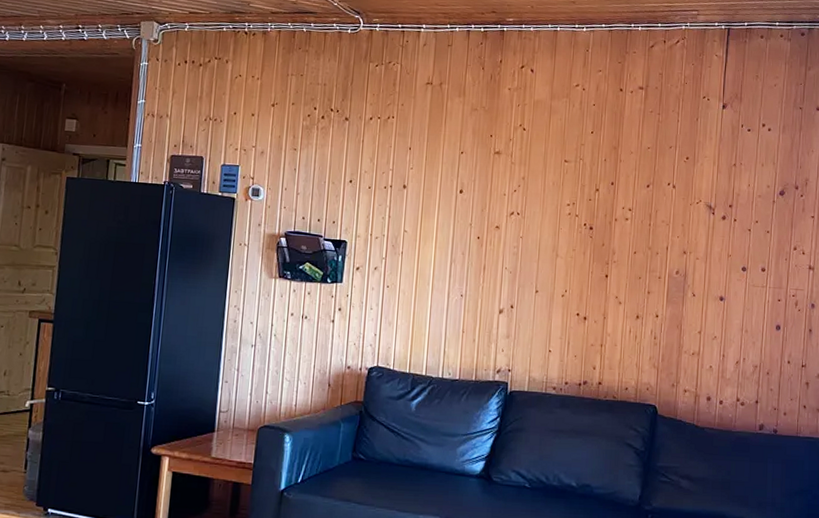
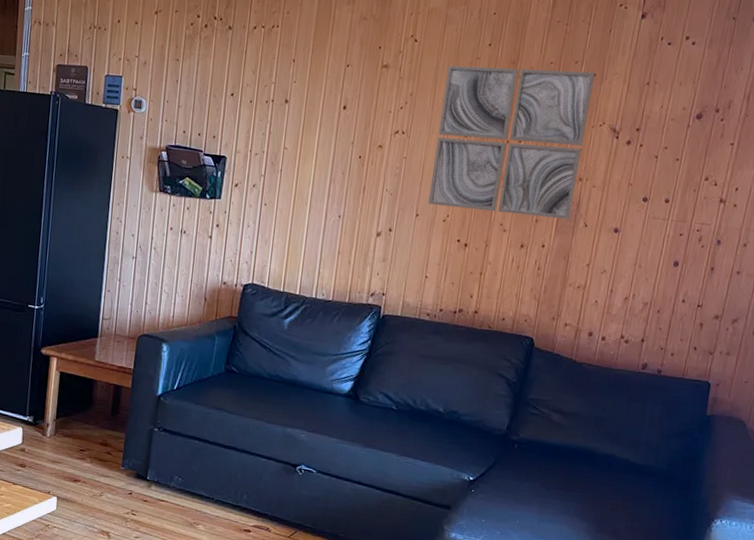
wall art: none [546,151,687,291] -> present [428,65,595,220]

